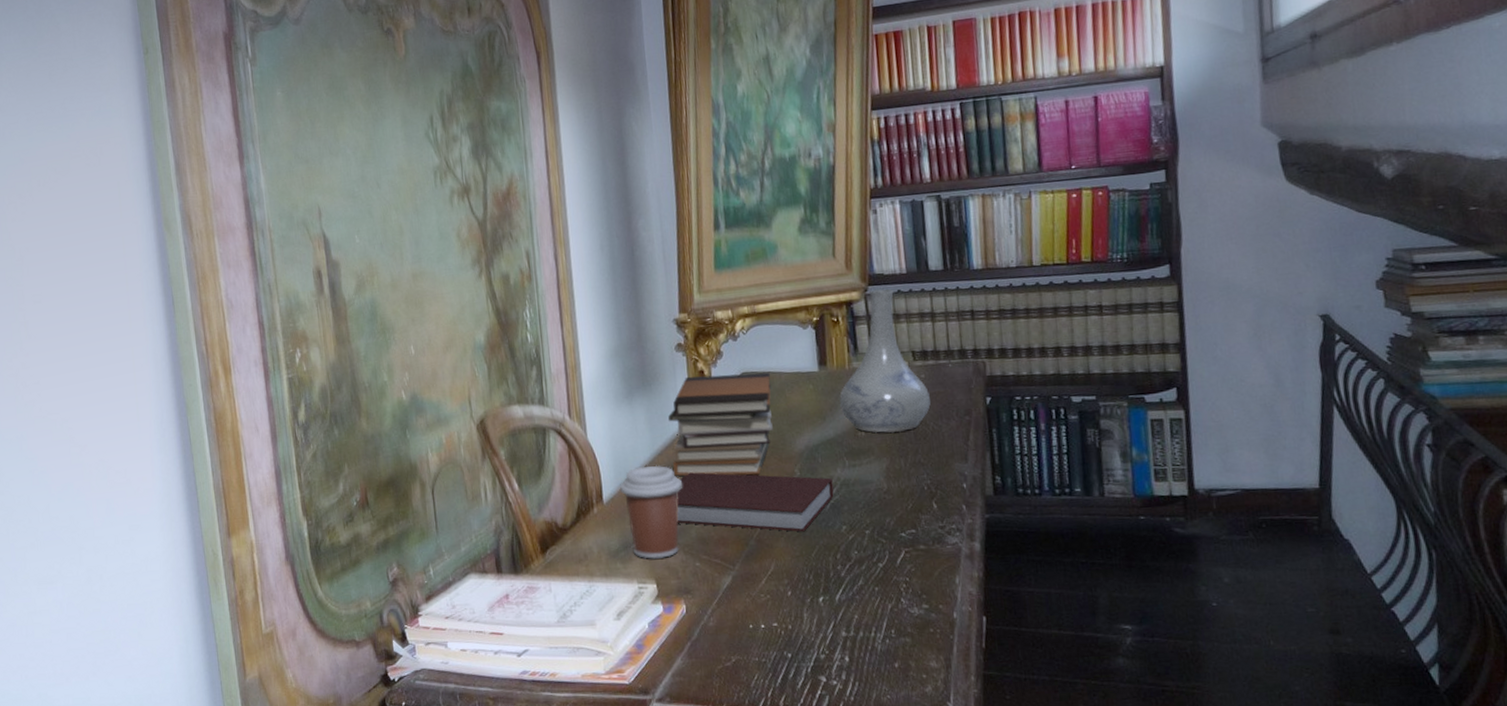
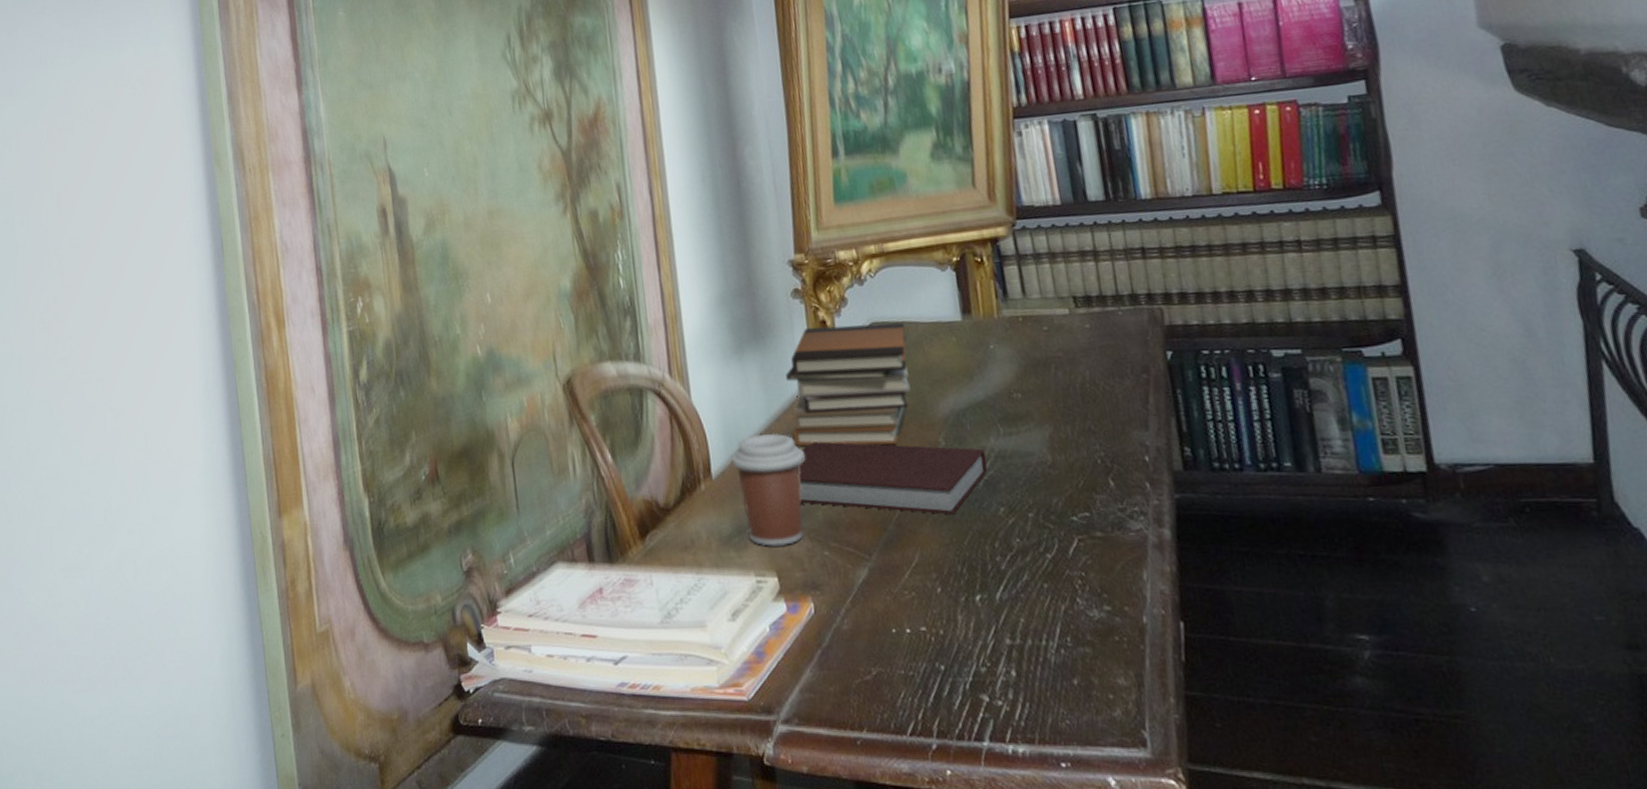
vase: present [839,289,931,433] -> none [989,223,1099,394]

